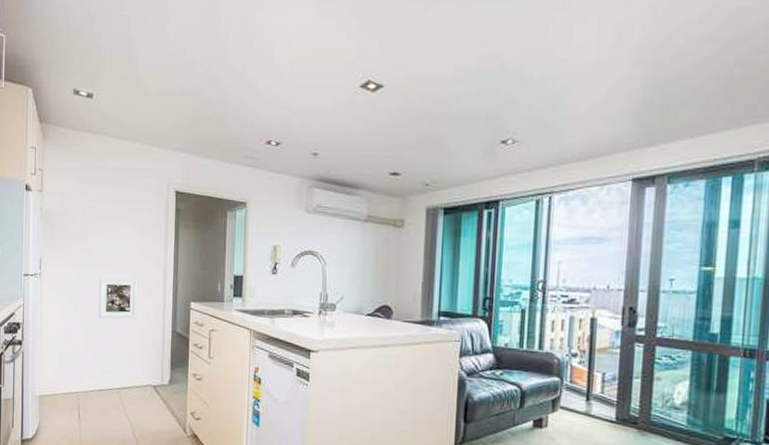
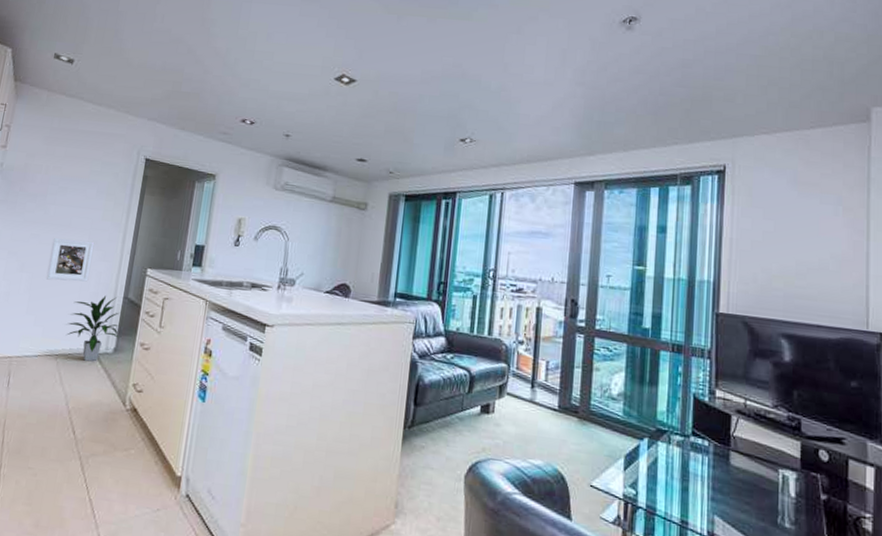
indoor plant: none [122,331,172,393] -> present [66,296,121,362]

